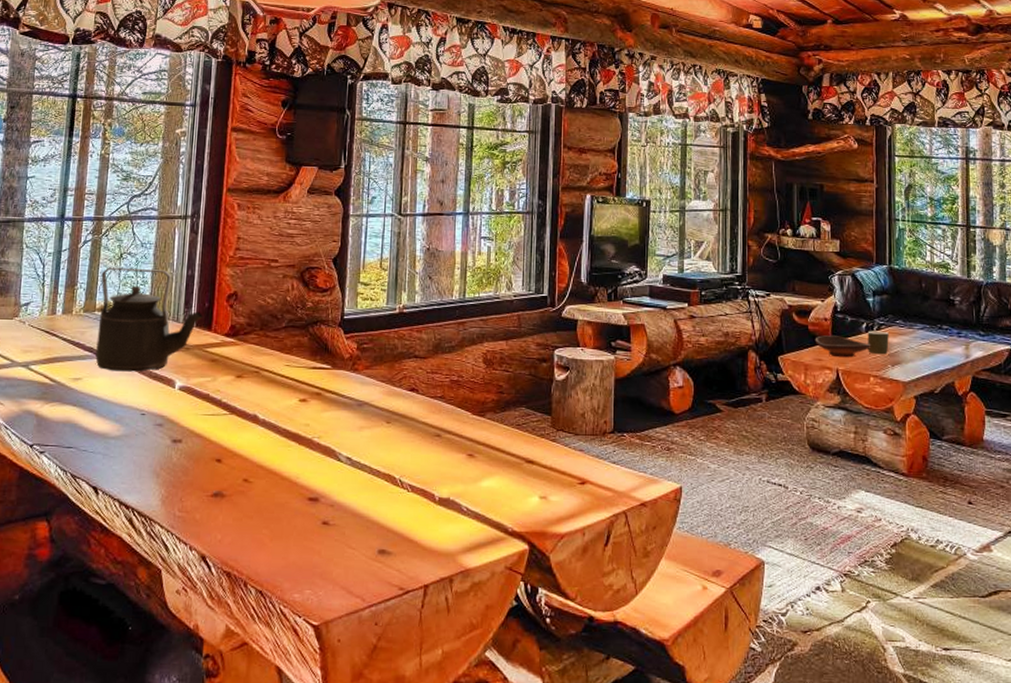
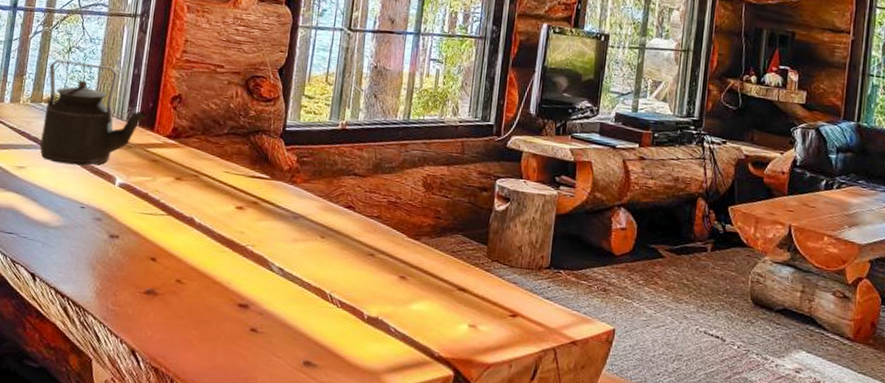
decorative bowl: present [815,335,871,358] -> none [769,189,829,215]
mug: present [867,330,889,355] -> none [824,188,849,215]

